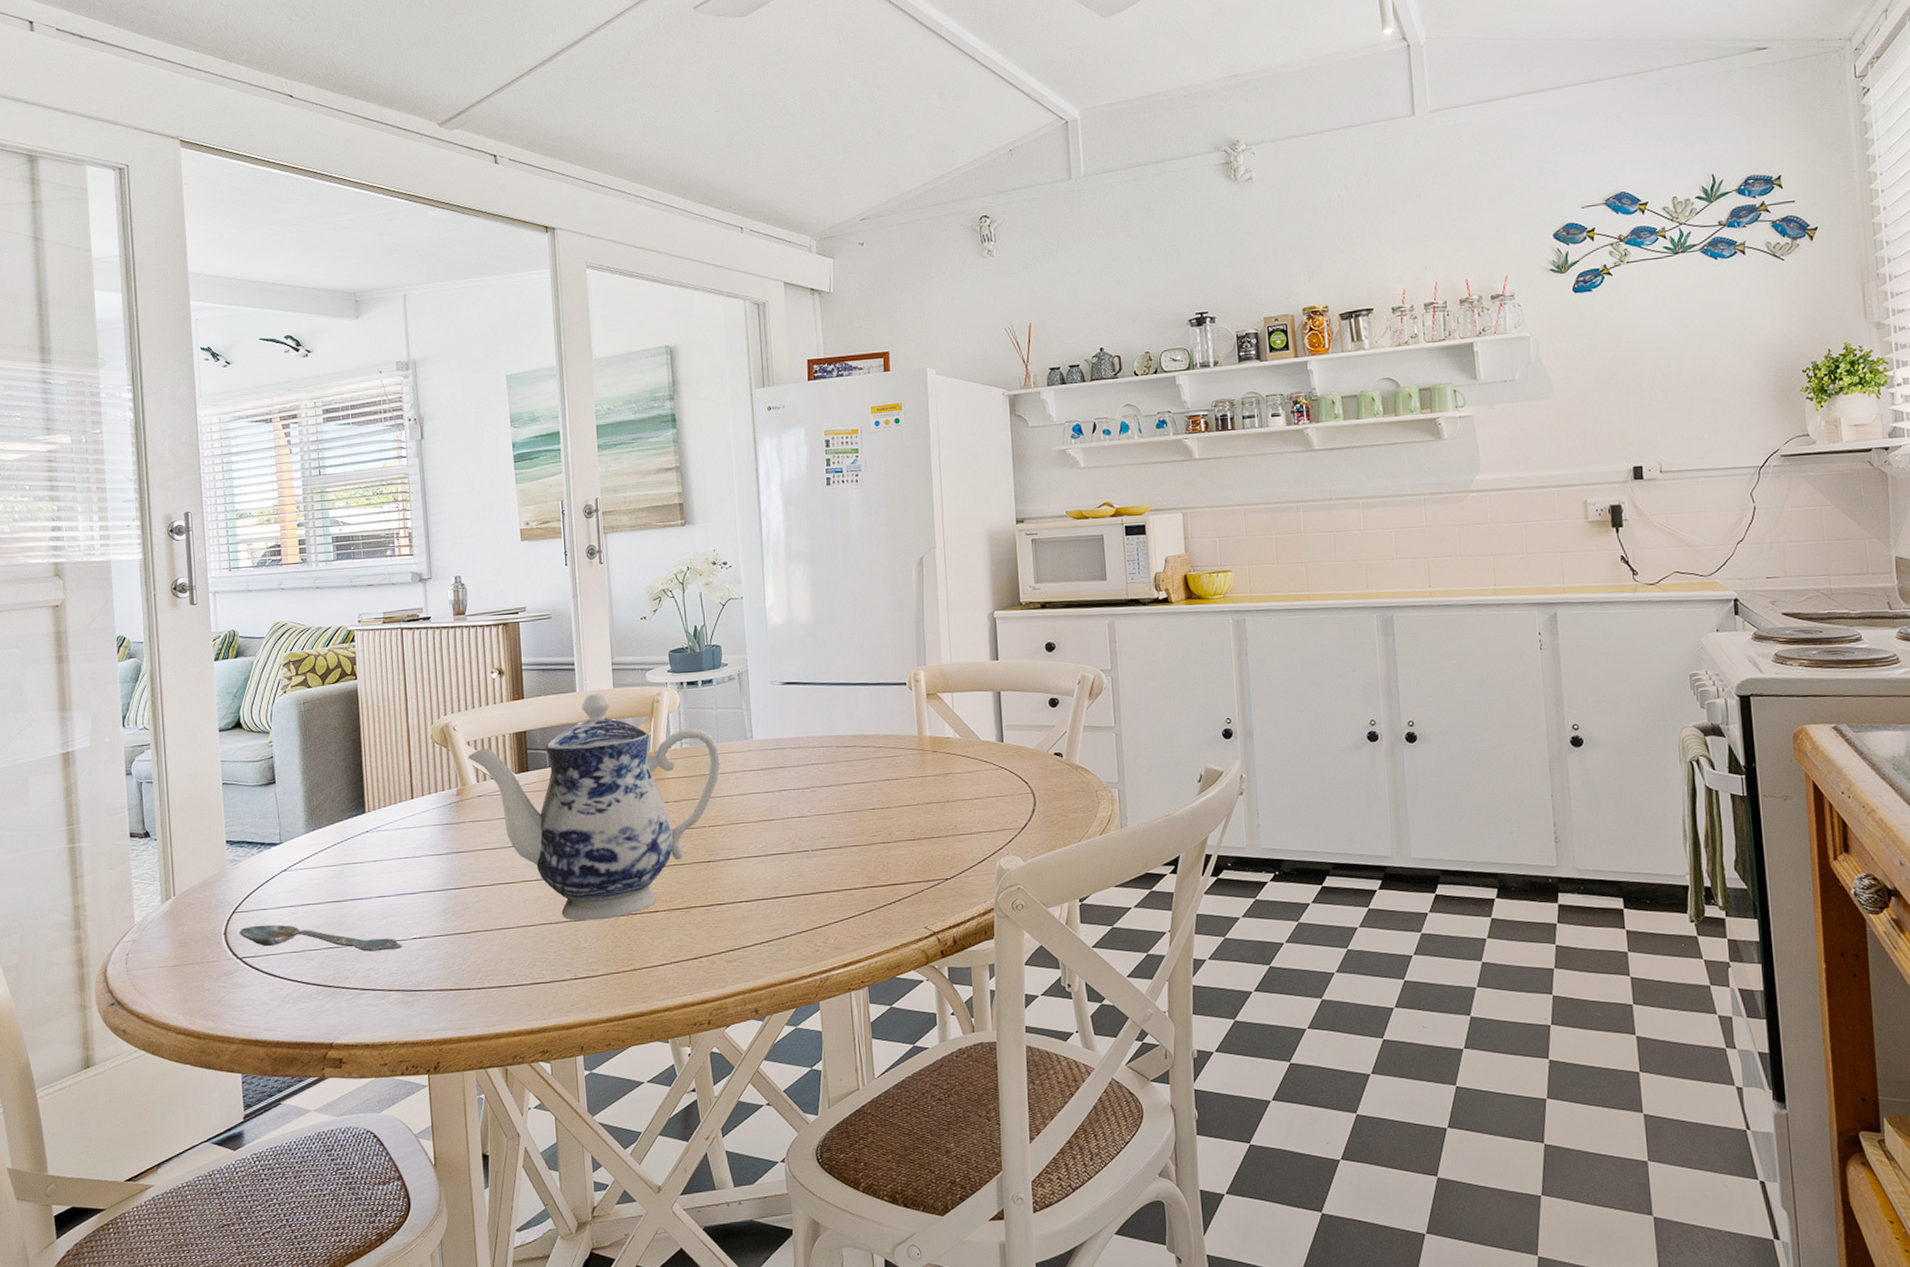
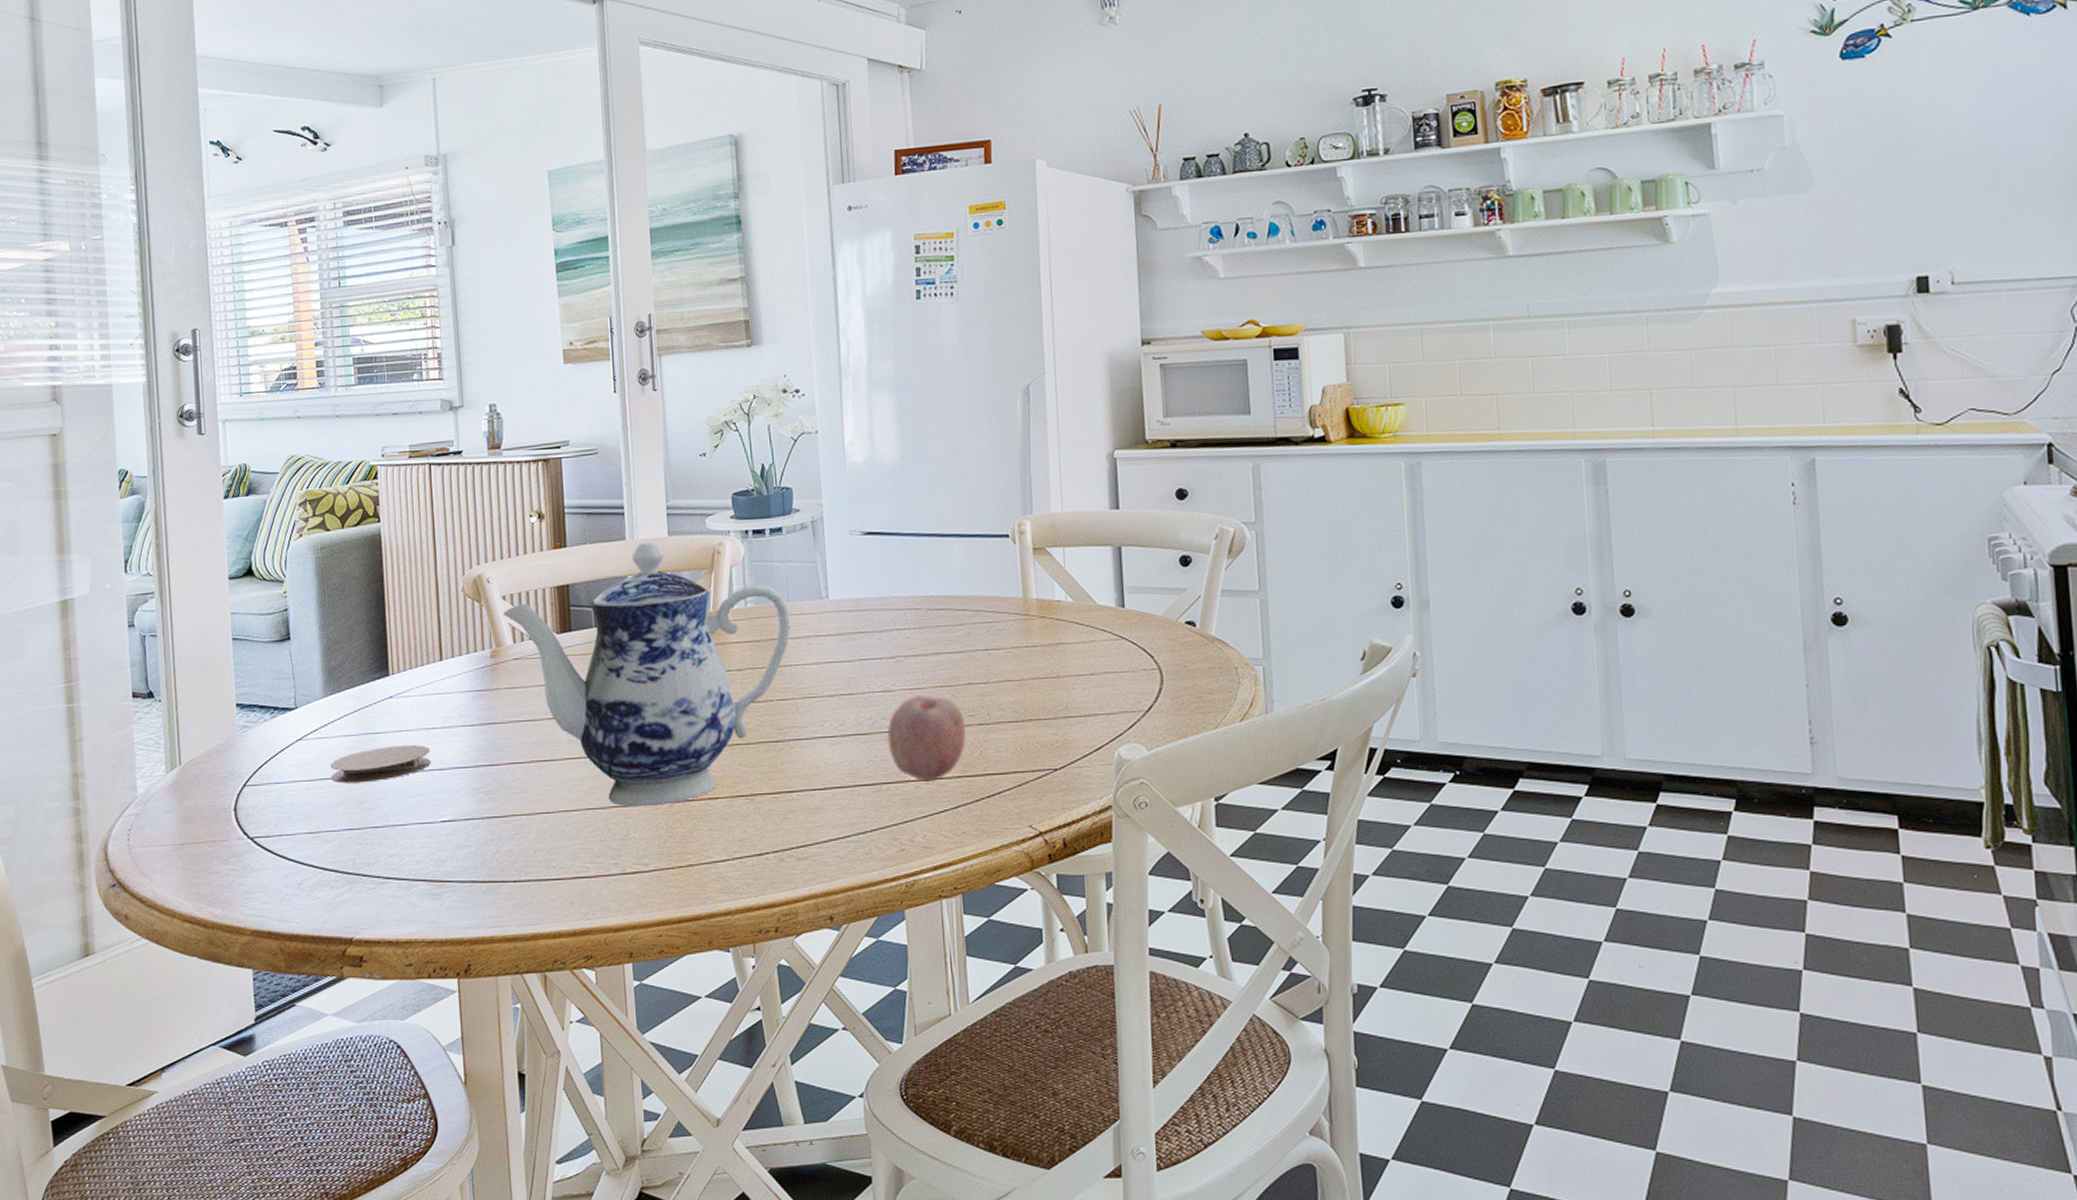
spoon: present [239,924,403,952] -> none [250,800,430,835]
coaster: none [312,872,403,908] -> present [330,744,431,783]
fruit: none [803,819,871,893] -> present [887,694,966,783]

